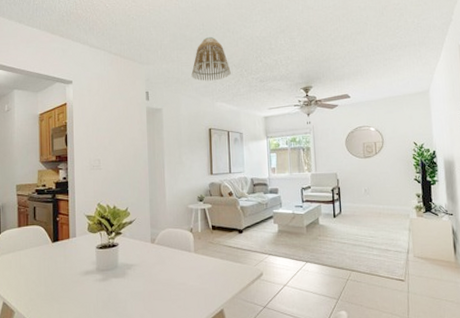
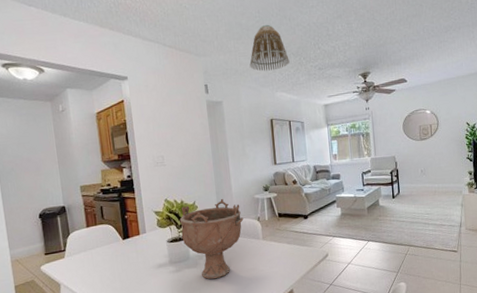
decorative bowl: none [111,207,176,292] -> present [179,199,244,280]

